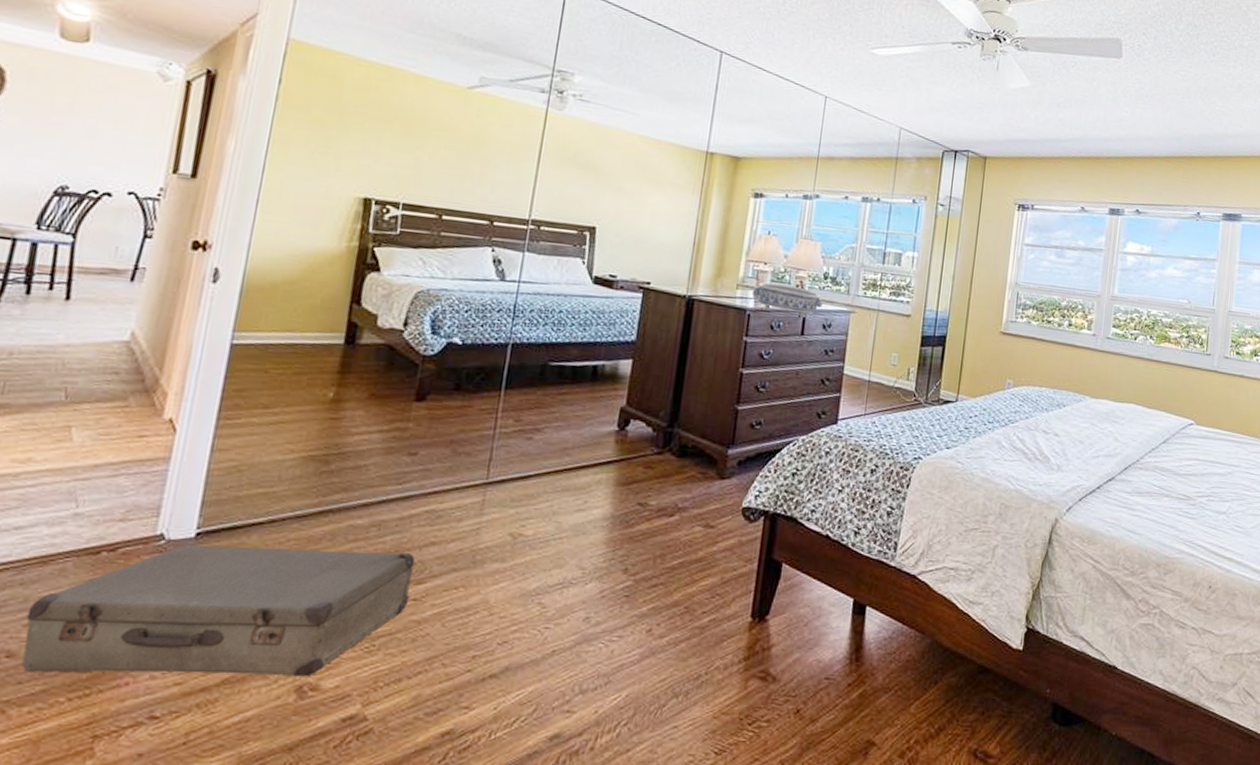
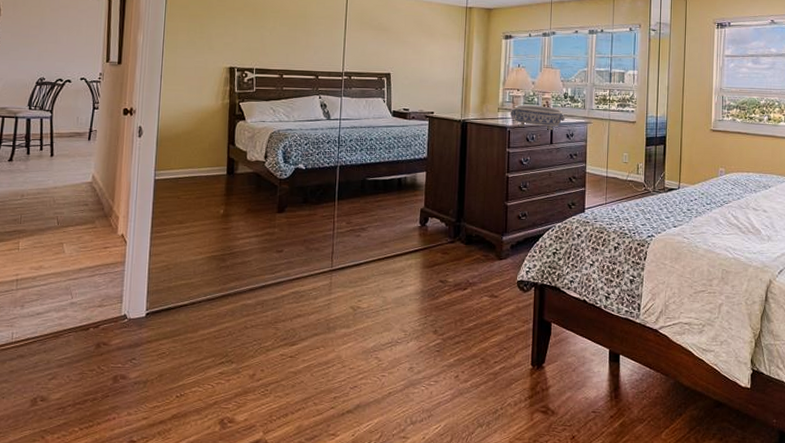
suitcase: present [21,545,416,677] -> none [50,322,289,413]

